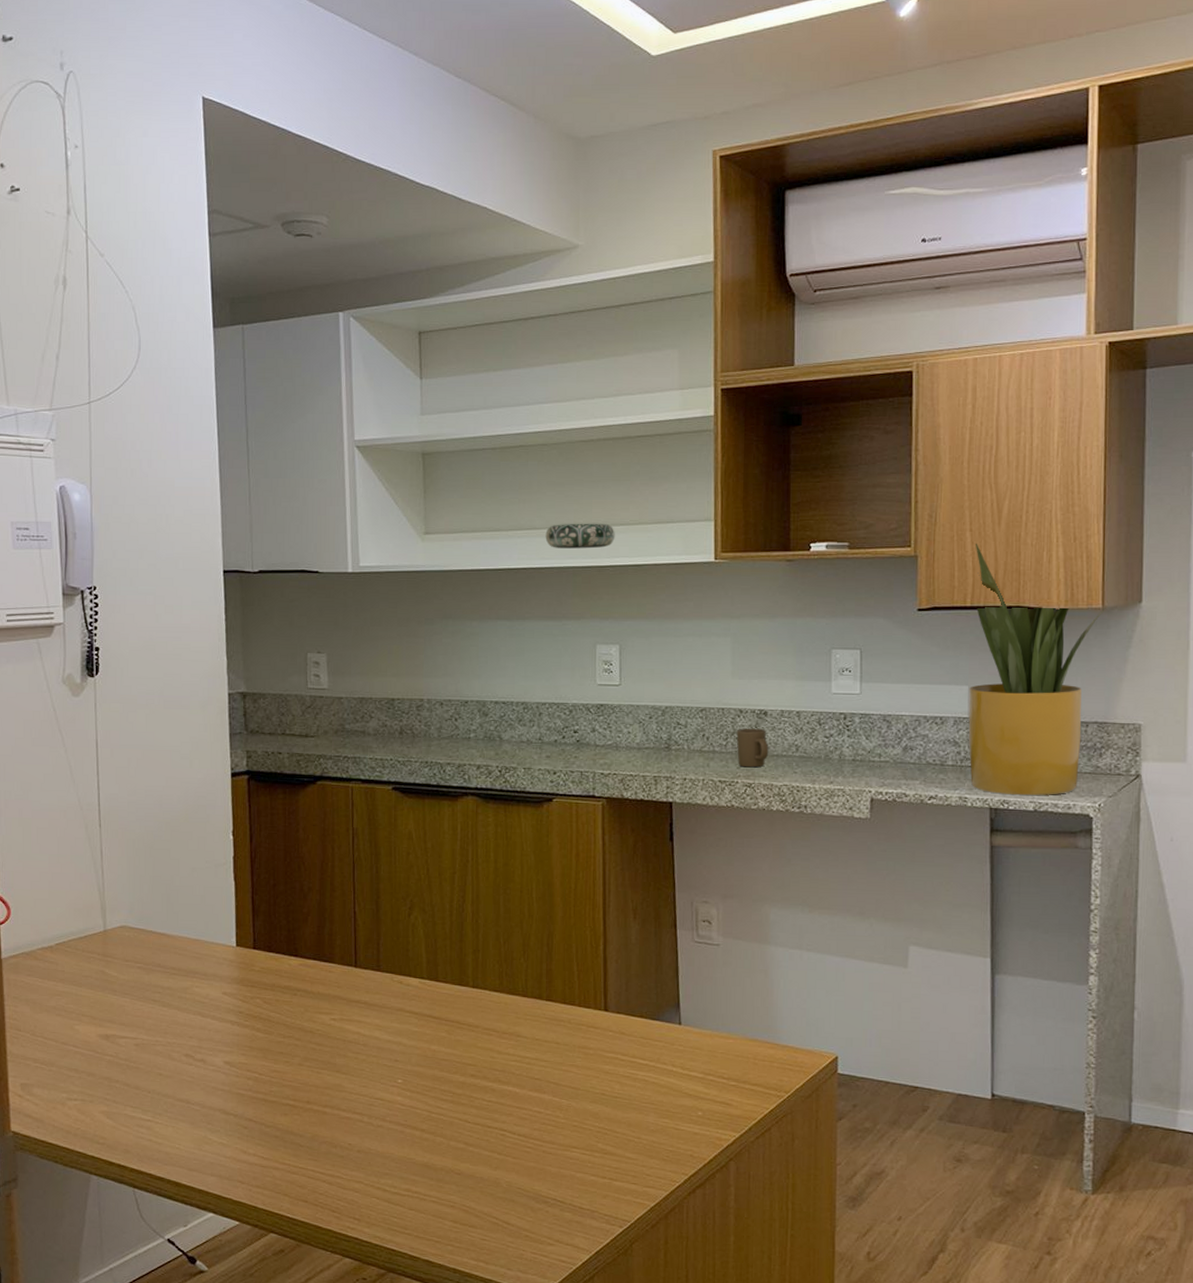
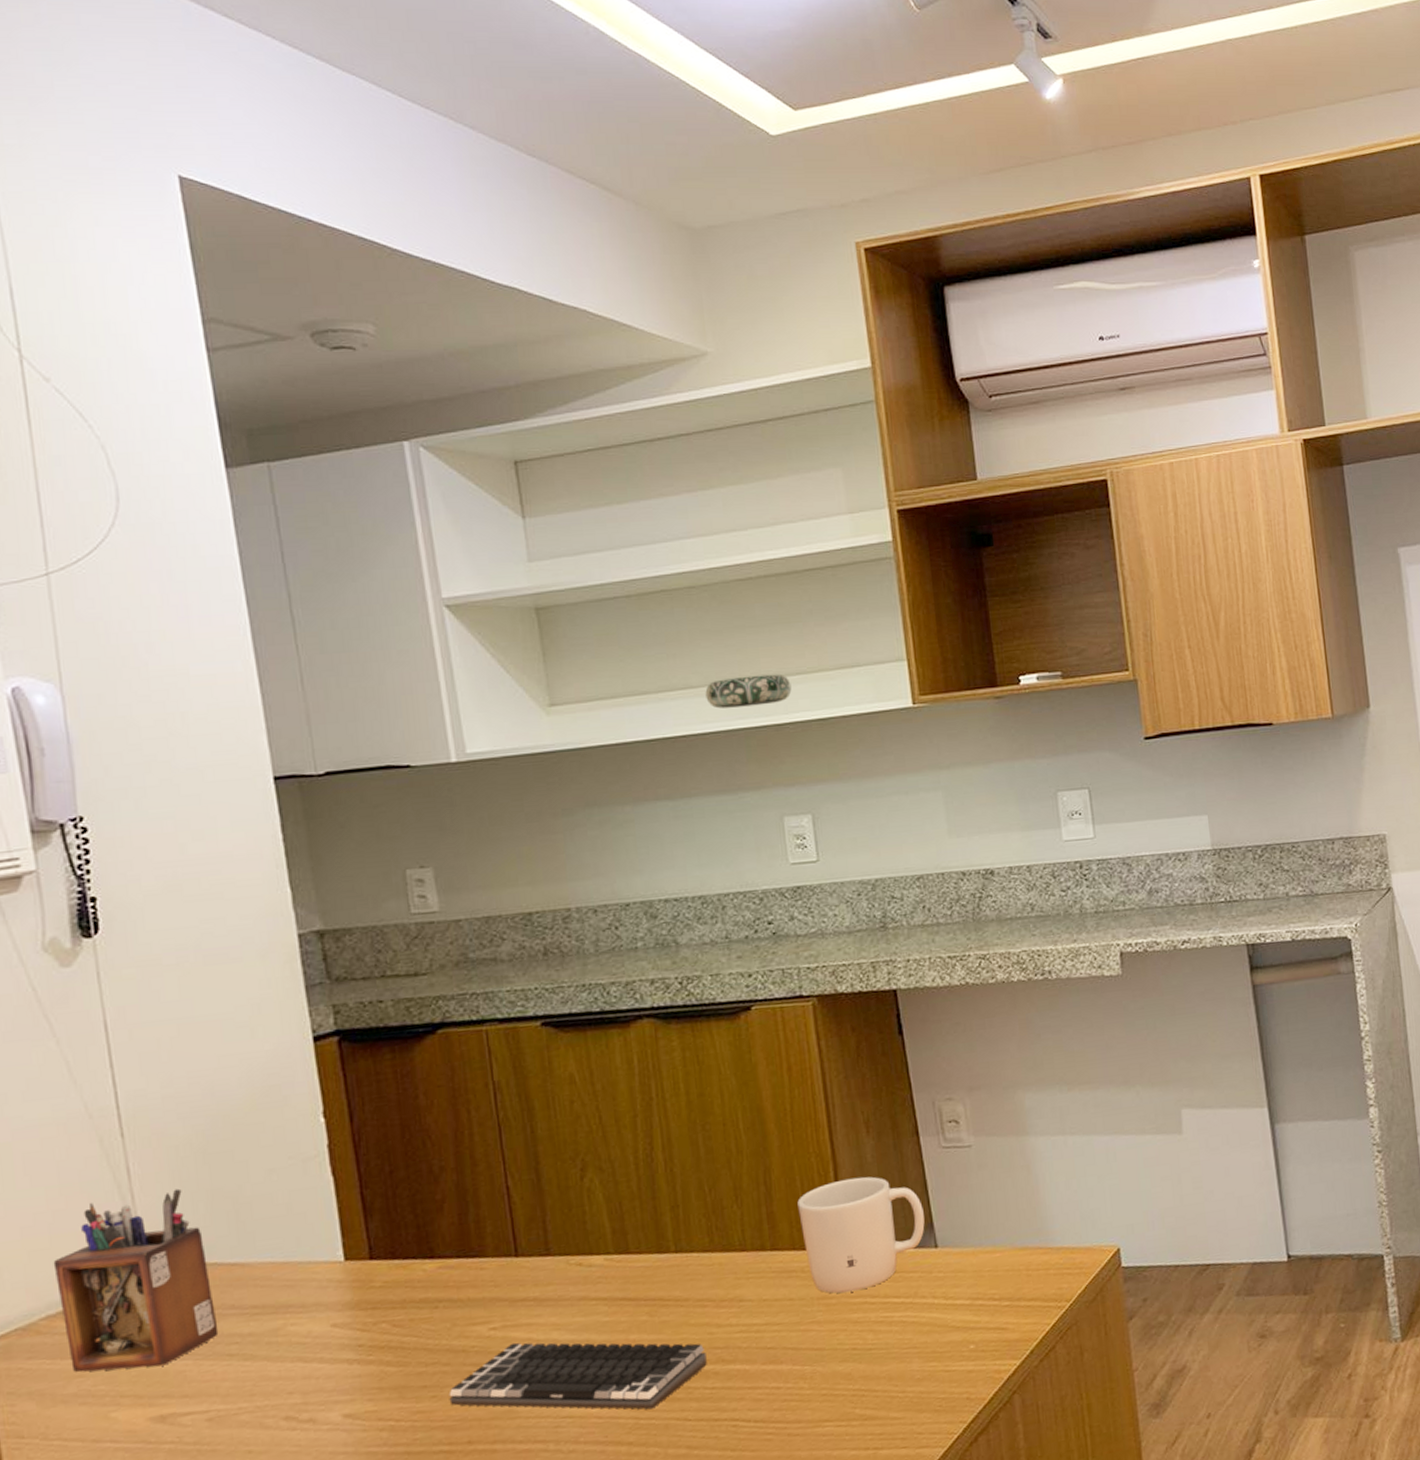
desk organizer: none [49,871,148,999] -> present [53,1188,219,1373]
computer keyboard: none [297,1033,487,1107] -> present [449,1342,707,1409]
mug: none [571,953,673,1048] -> present [797,1176,925,1294]
mug: present [736,728,769,768] -> none [961,890,1001,938]
planter: present [968,543,1106,796] -> none [1195,660,1336,928]

